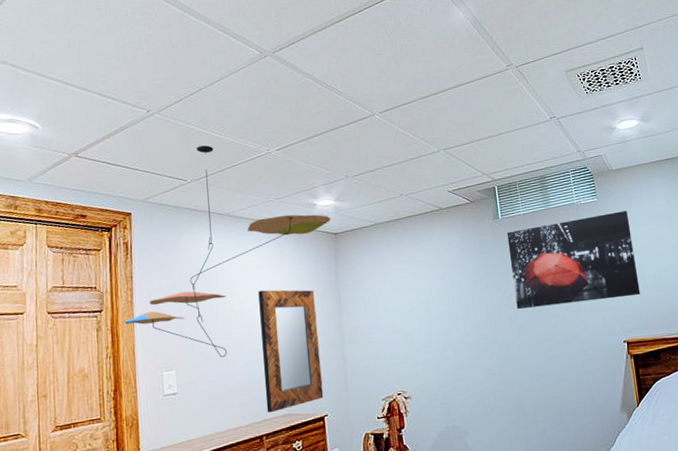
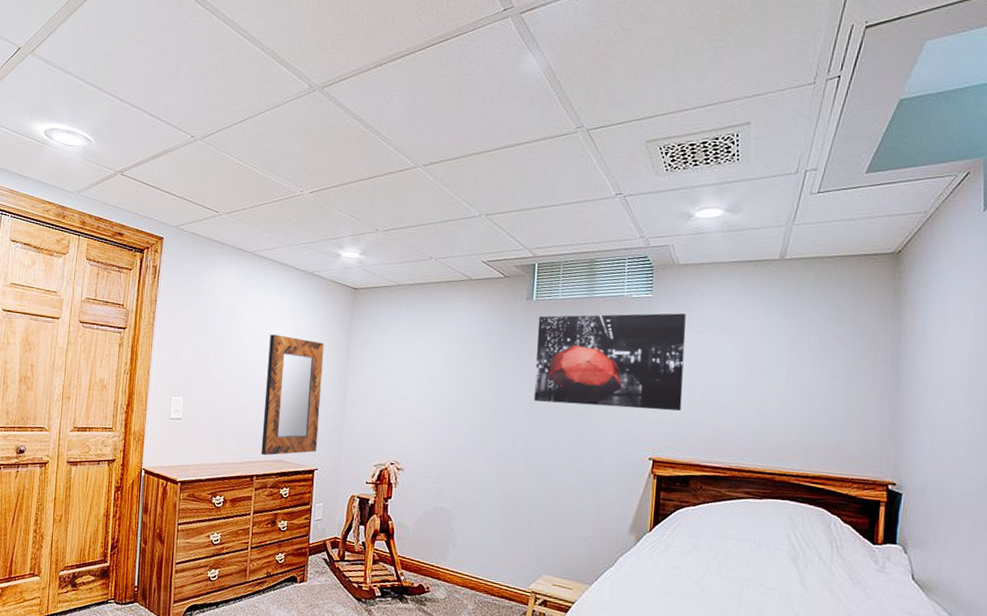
ceiling mobile: present [124,145,331,358] -> none [144,179,354,394]

